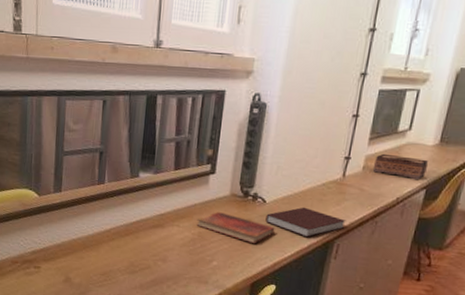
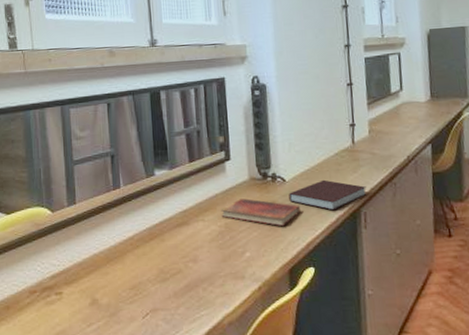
tissue box: present [373,153,428,180] -> none [377,115,427,137]

